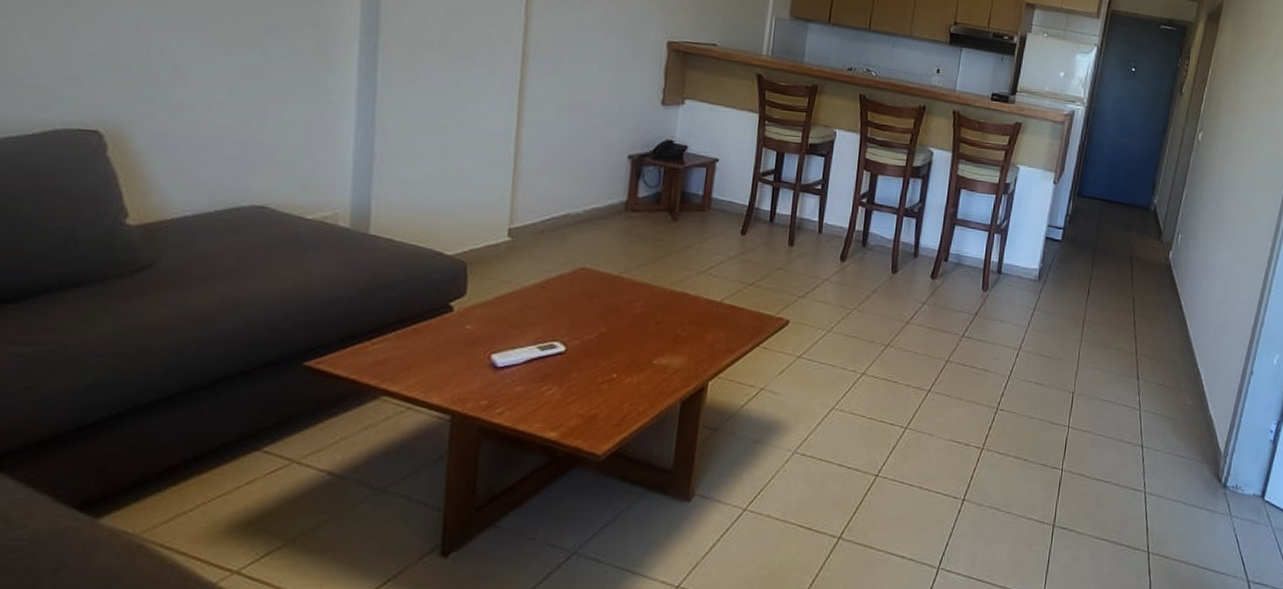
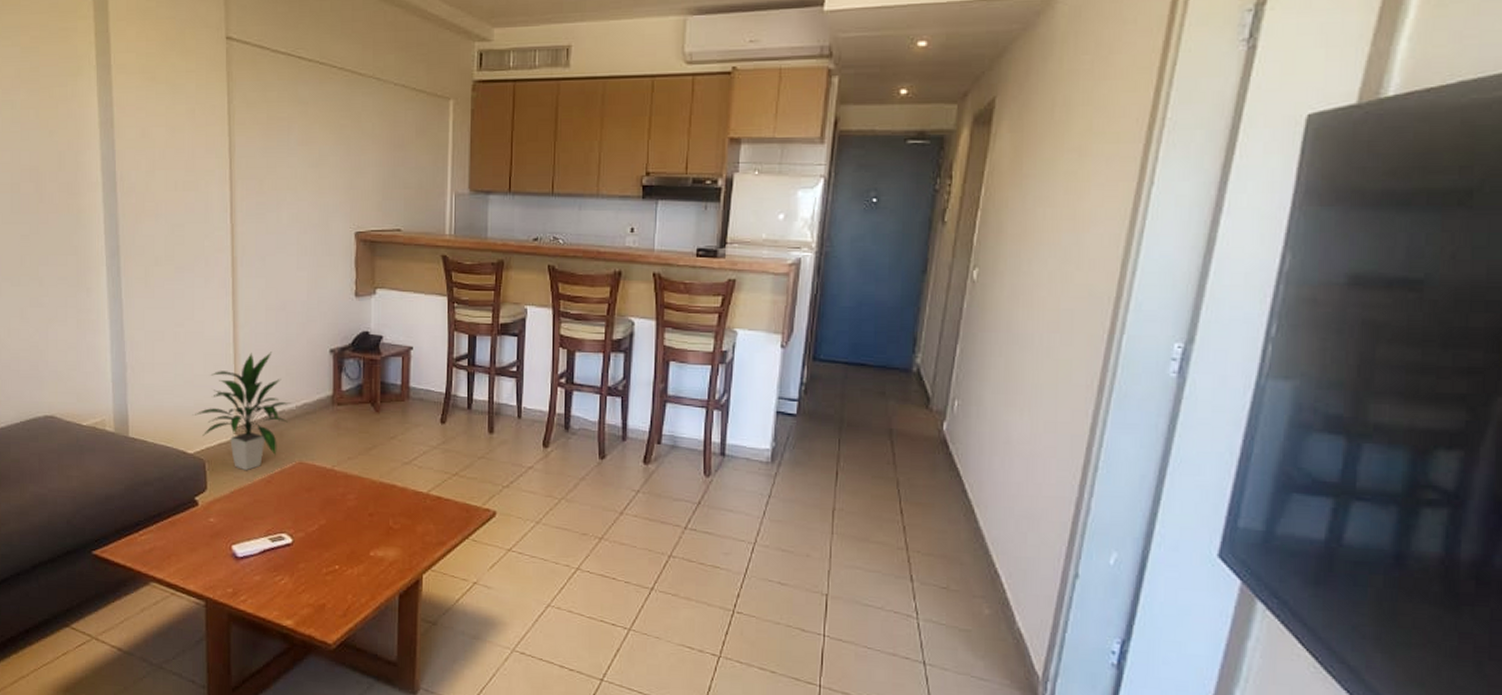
indoor plant: none [456,152,577,276] -> present [192,352,290,471]

